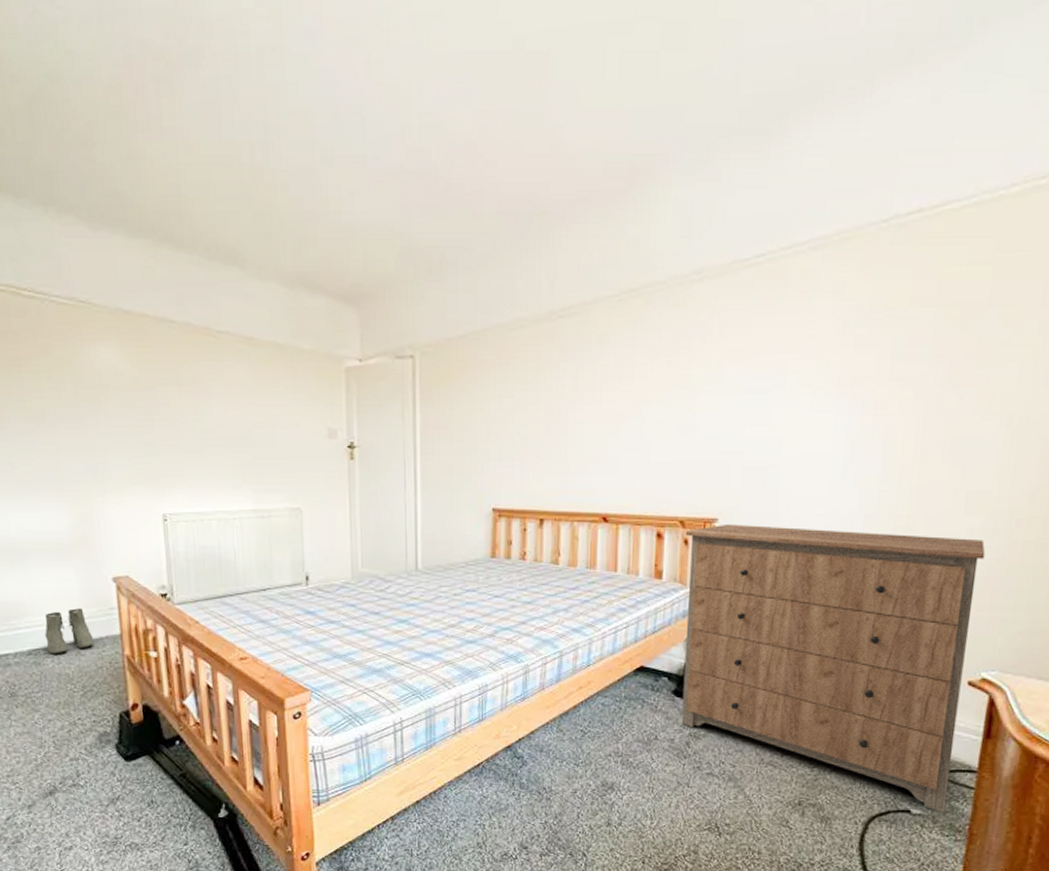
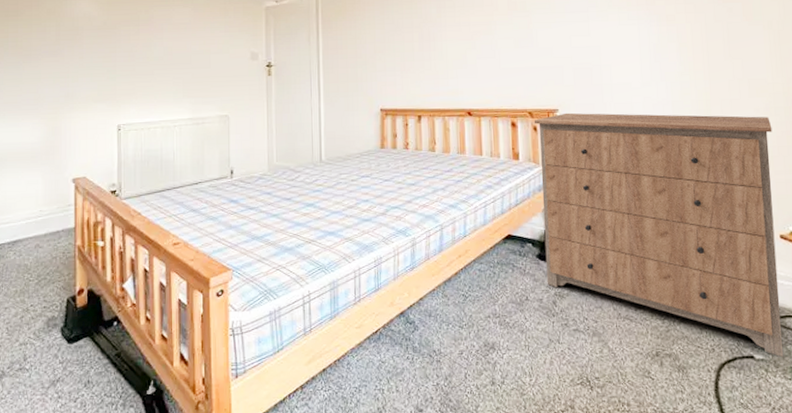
boots: present [44,608,94,654] -> none [11,206,52,248]

